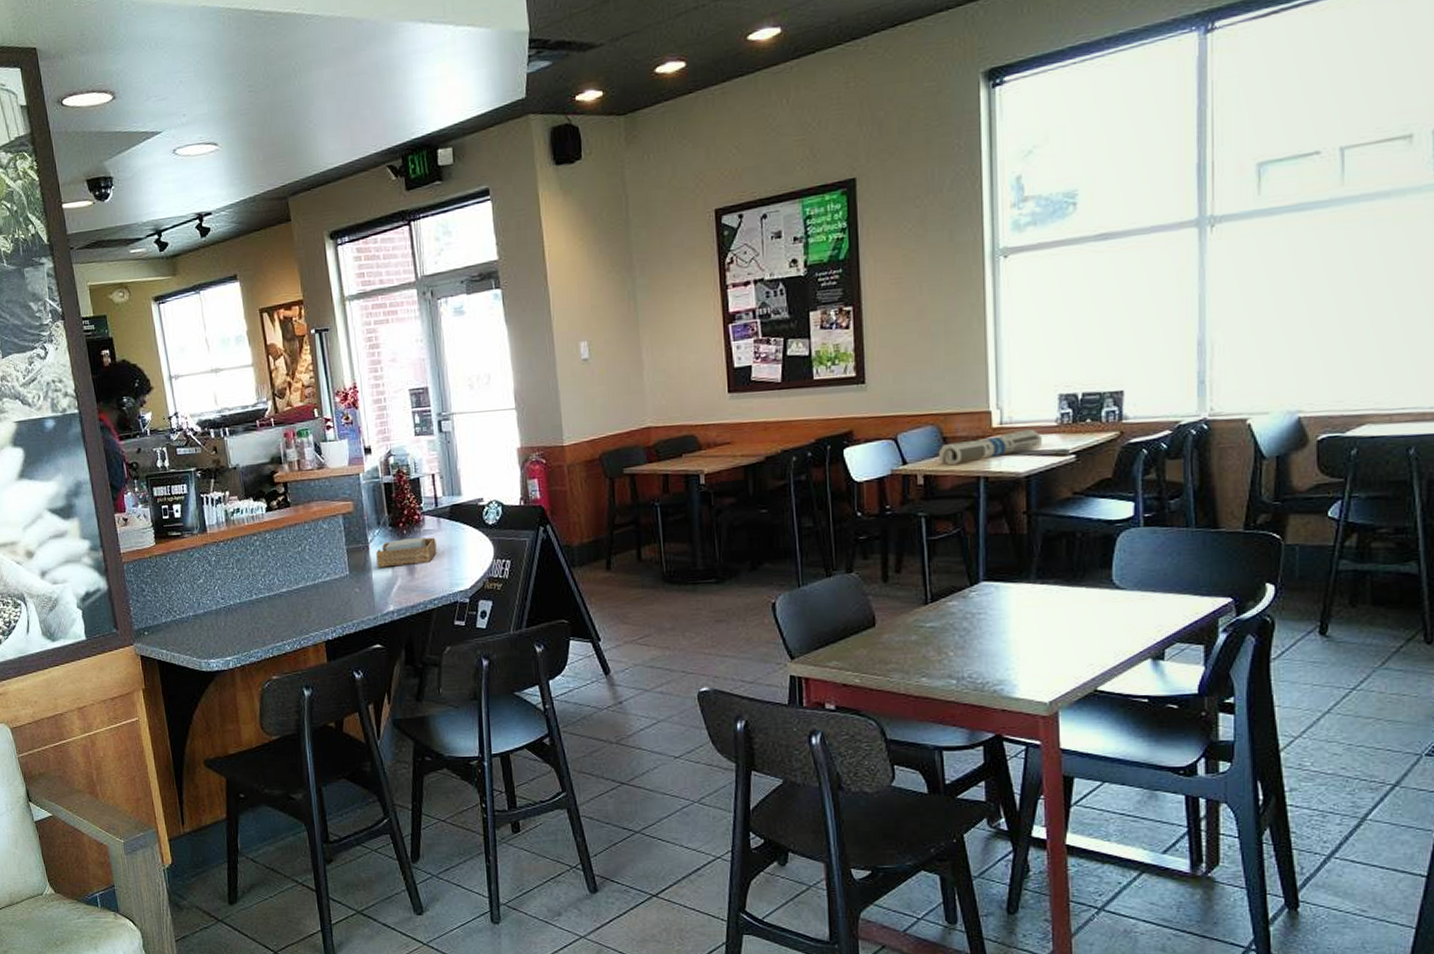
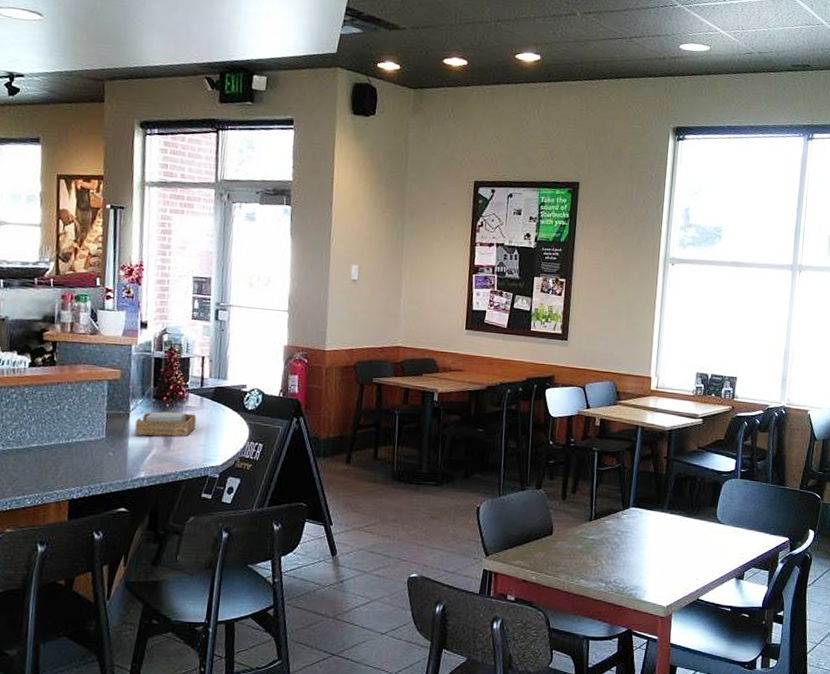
newspaper: present [938,429,1042,466] -> none [612,395,682,415]

